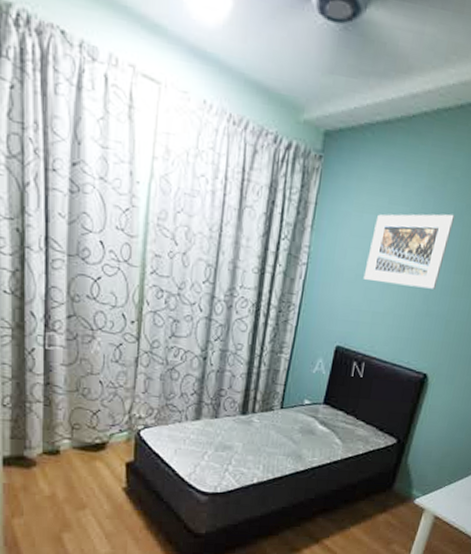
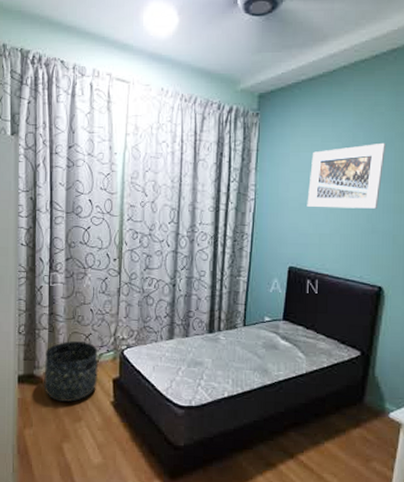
basket: none [38,418,108,488] -> present [44,341,98,402]

